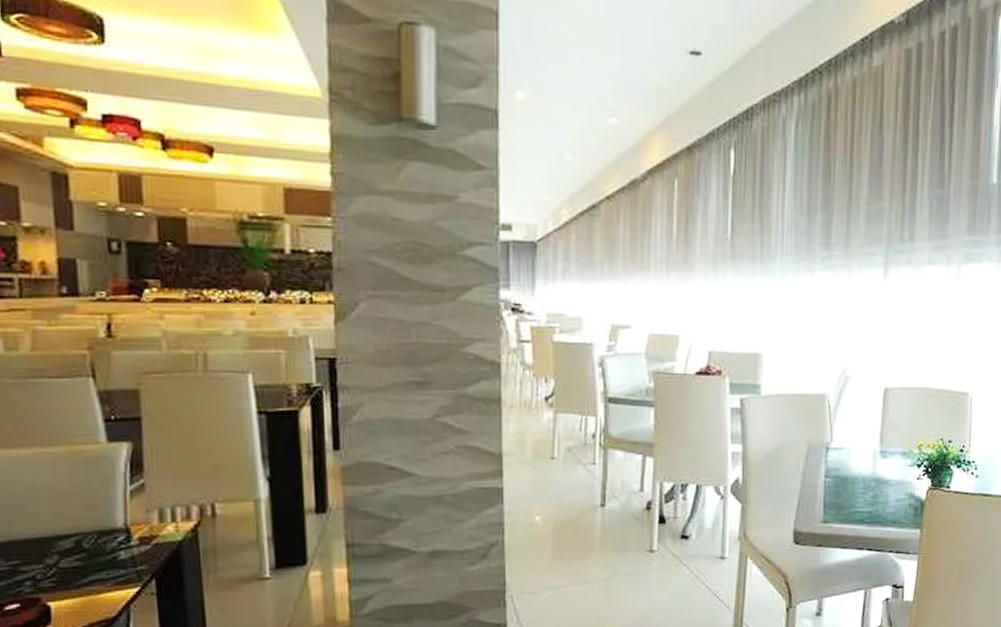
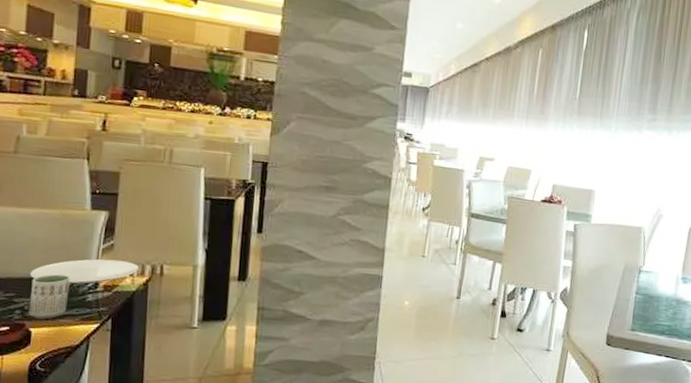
plate: none [36,503,182,541] -> present [29,259,138,284]
cup: none [41,530,94,589] -> present [28,274,70,319]

